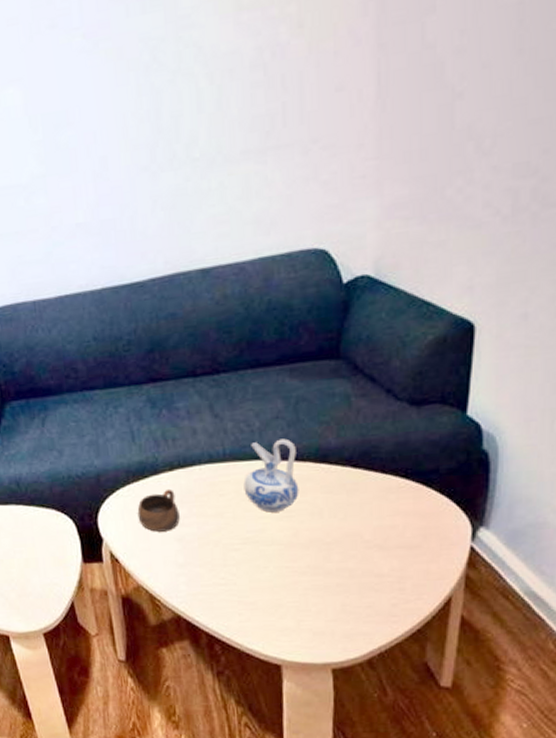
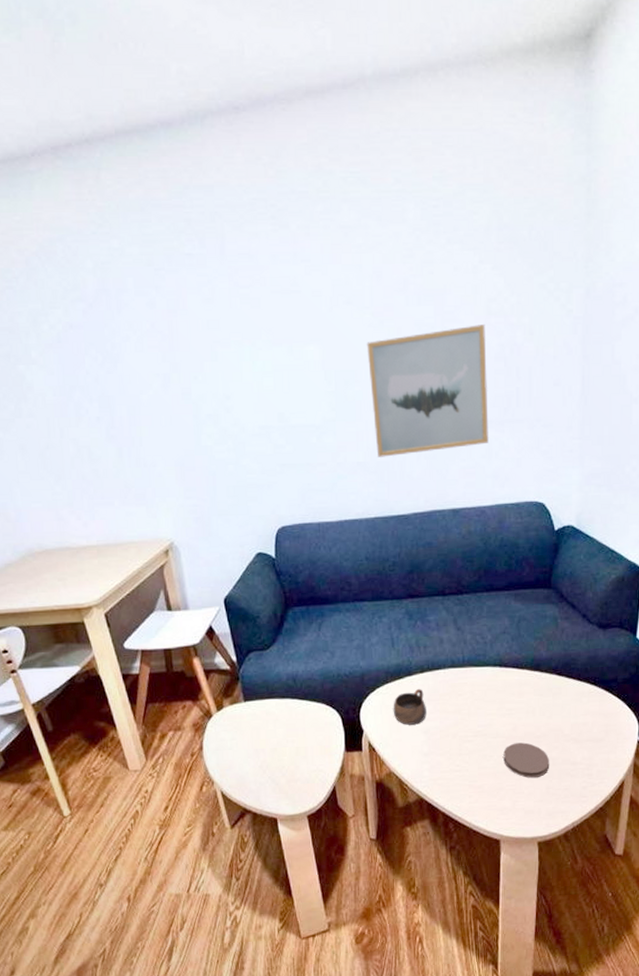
wall art: none [78,24,246,215] -> present [367,324,489,457]
ceramic pitcher: present [243,438,299,513] -> none [477,650,518,710]
coaster: none [282,550,346,594] -> present [503,742,550,779]

